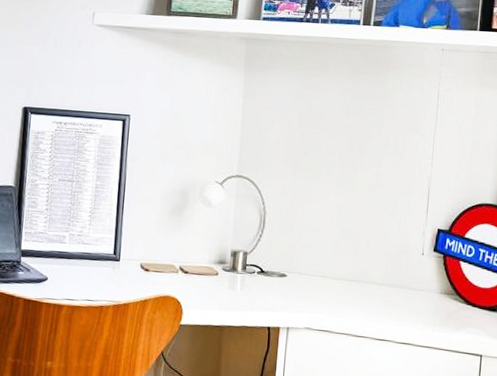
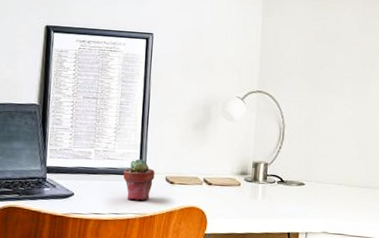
potted succulent: none [97,243,130,288] -> present [123,158,155,201]

